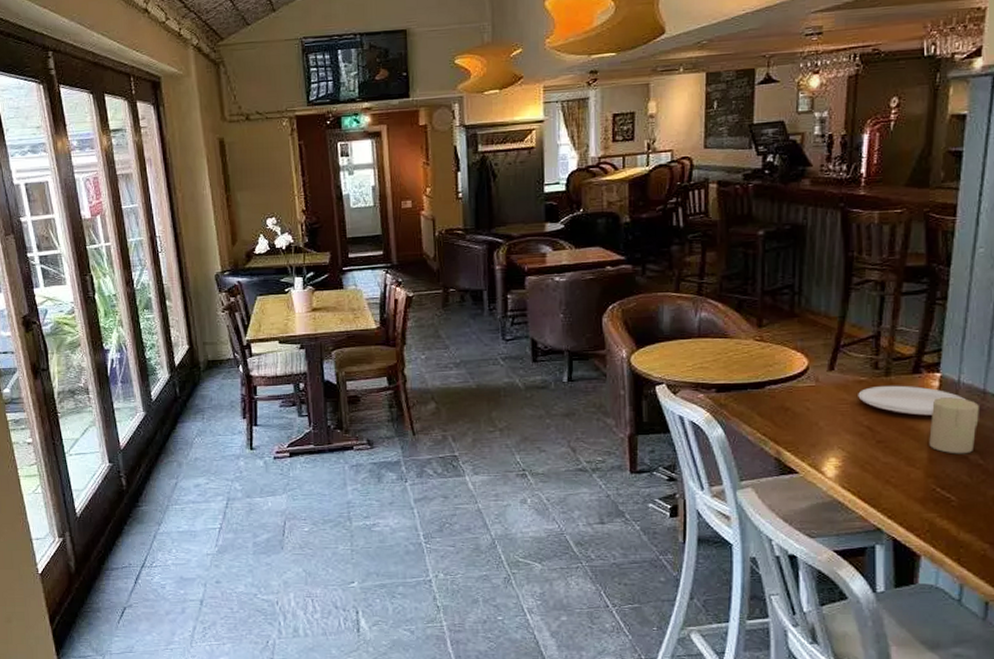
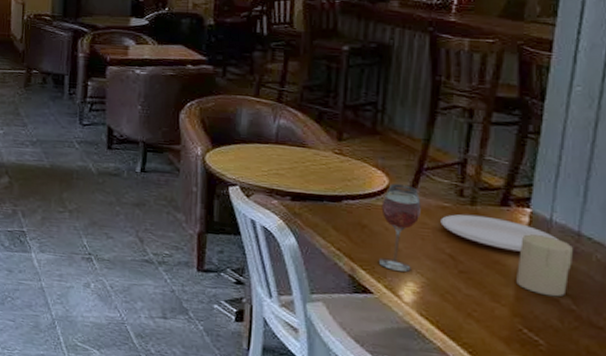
wineglass: none [801,364,839,448] -> present [378,183,421,272]

